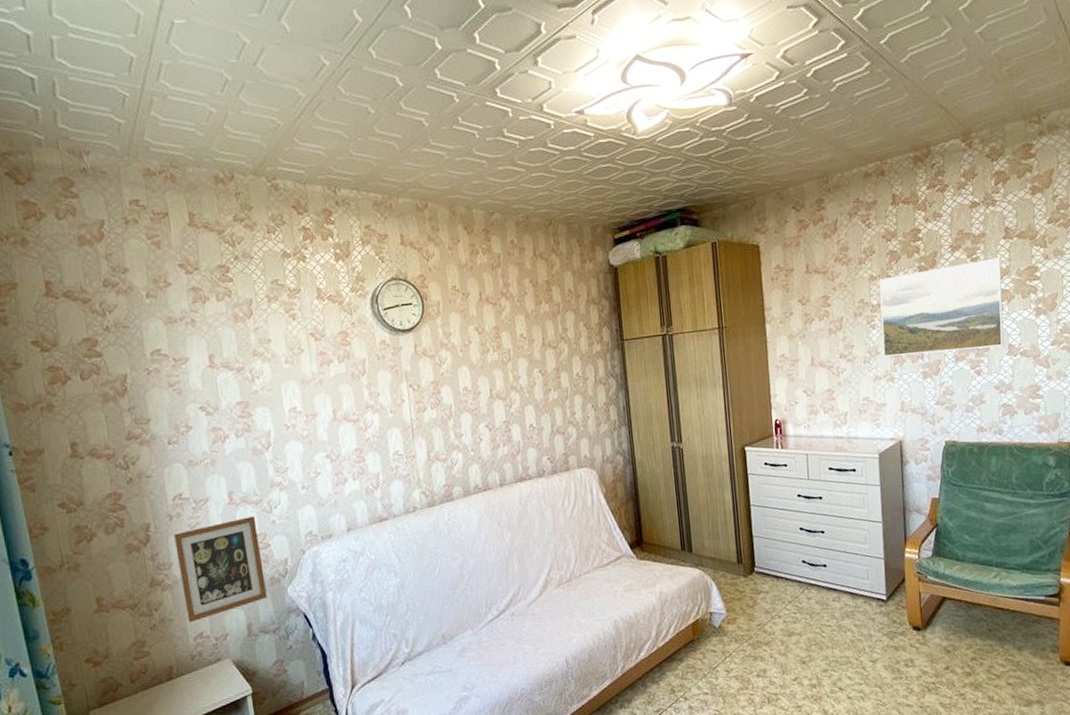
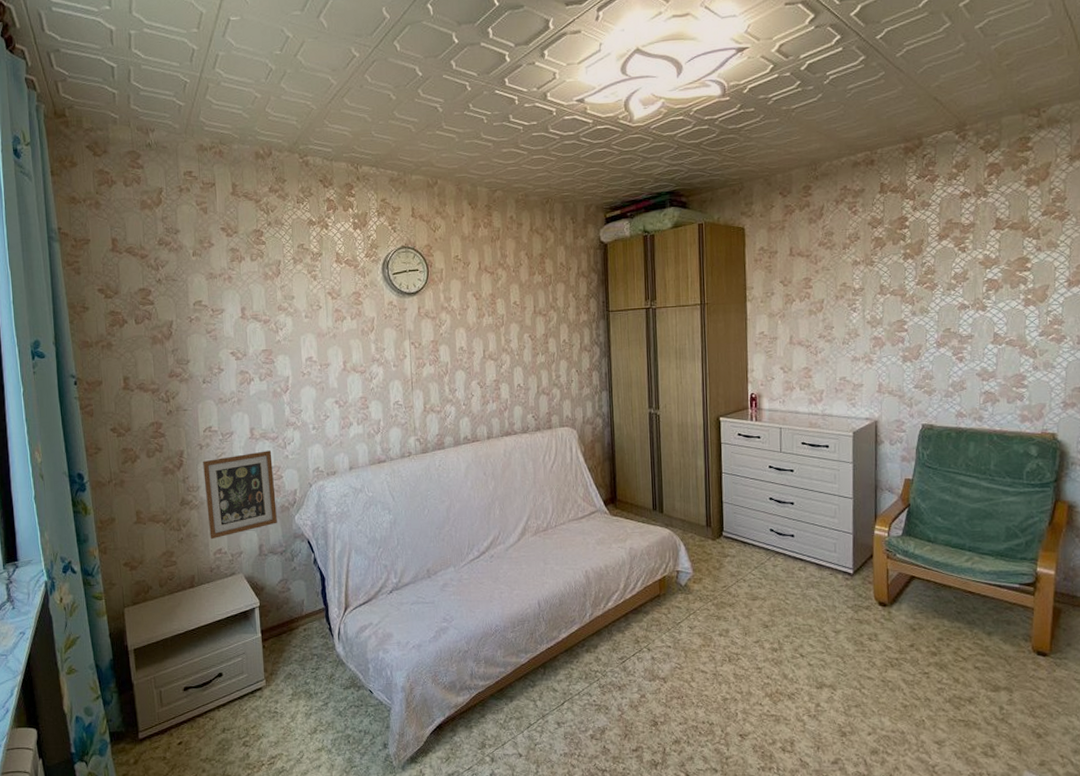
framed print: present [879,257,1005,357] -> none [862,247,991,339]

